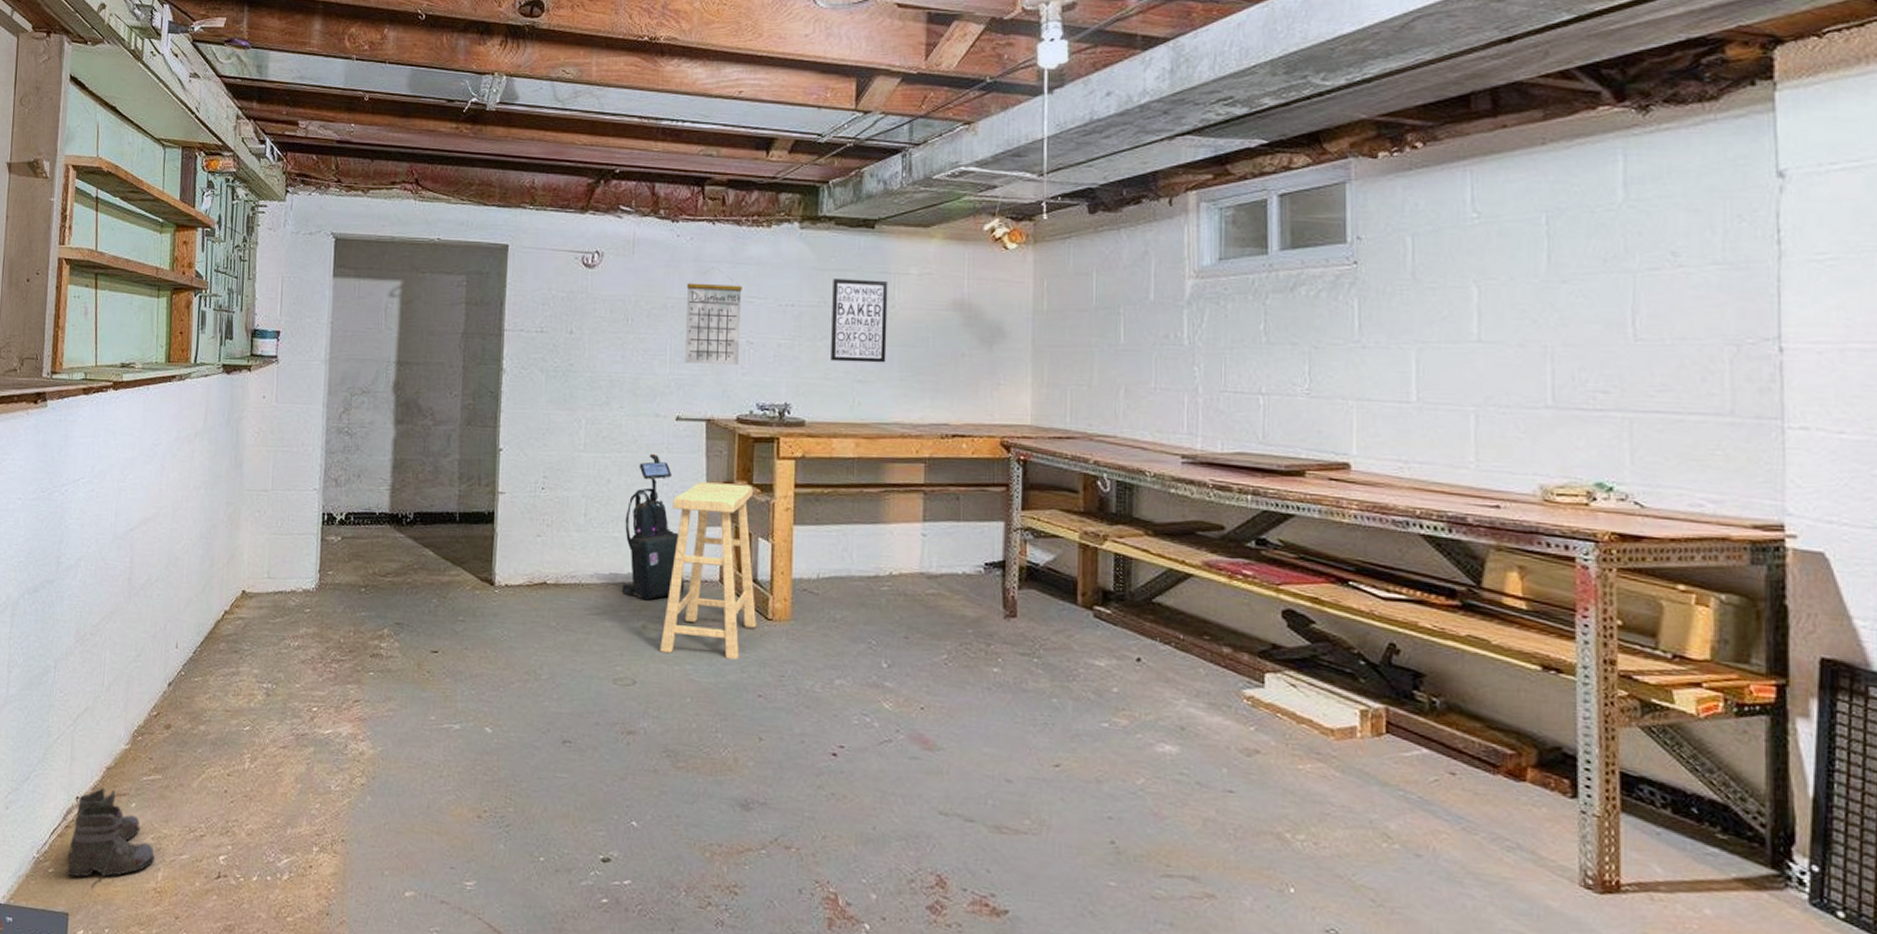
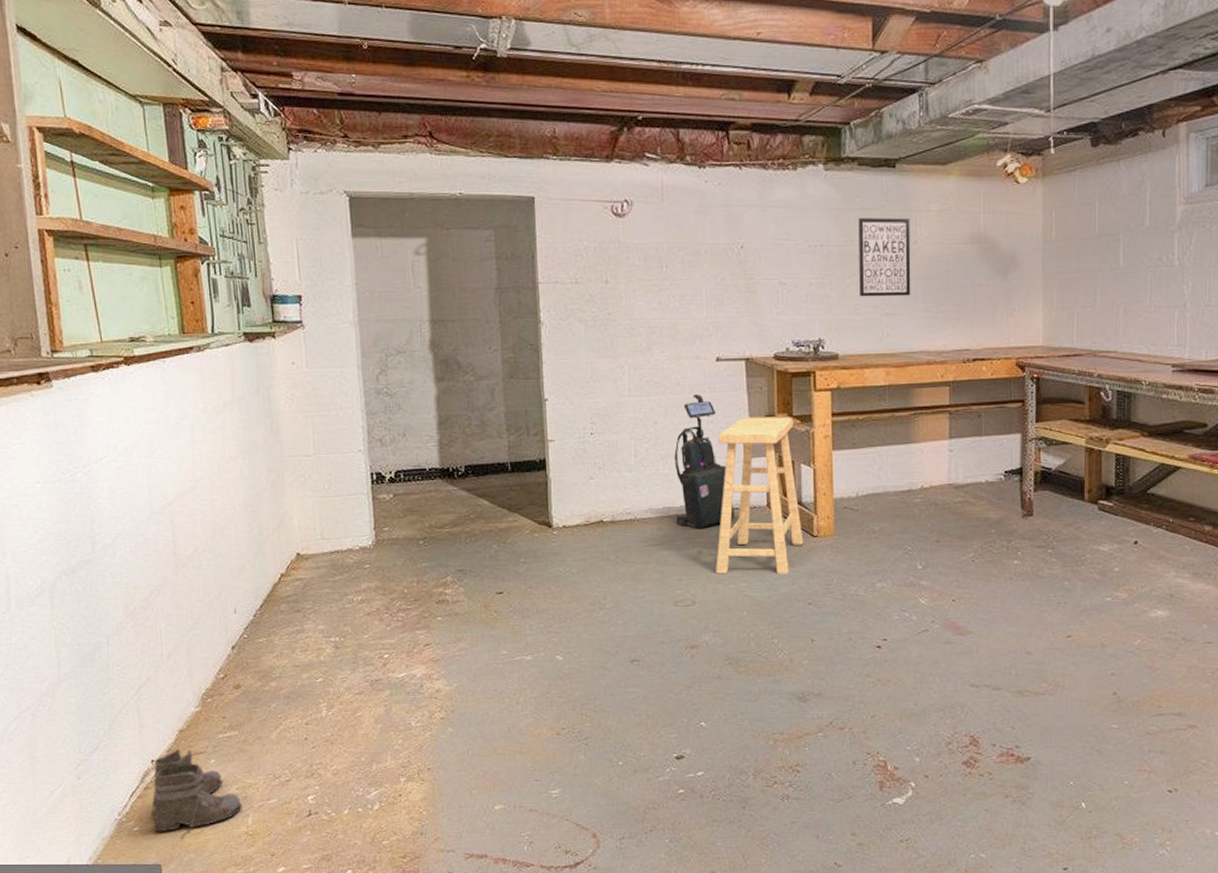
calendar: present [685,267,742,365] -> none [718,212,773,306]

